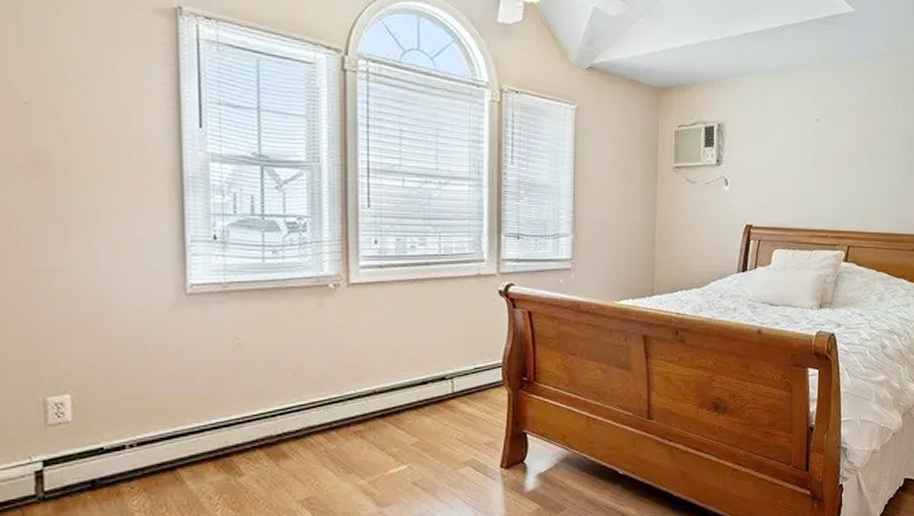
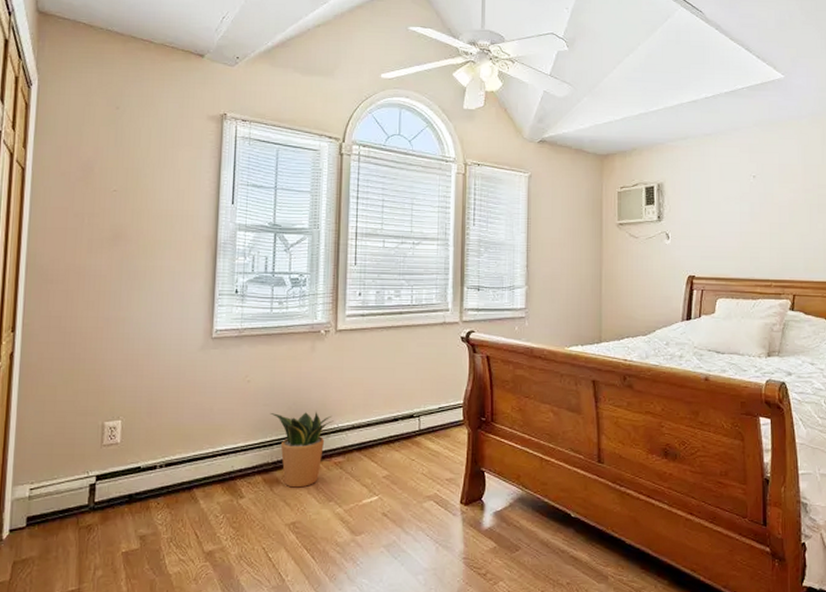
potted plant: none [270,376,350,462] -> present [270,411,334,488]

